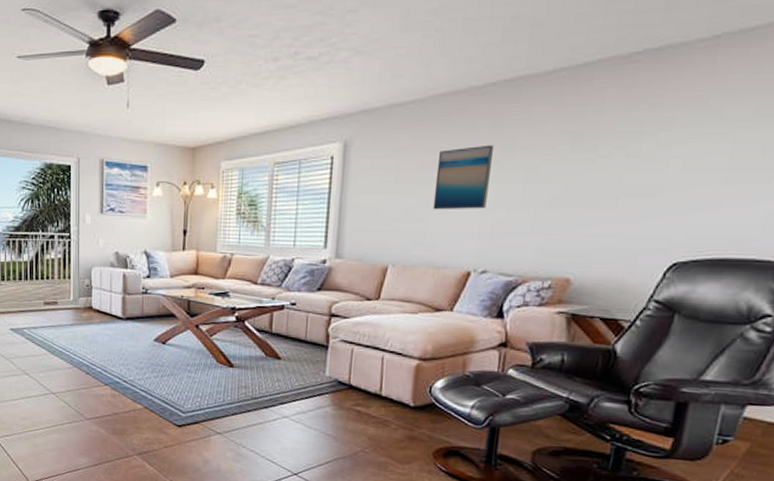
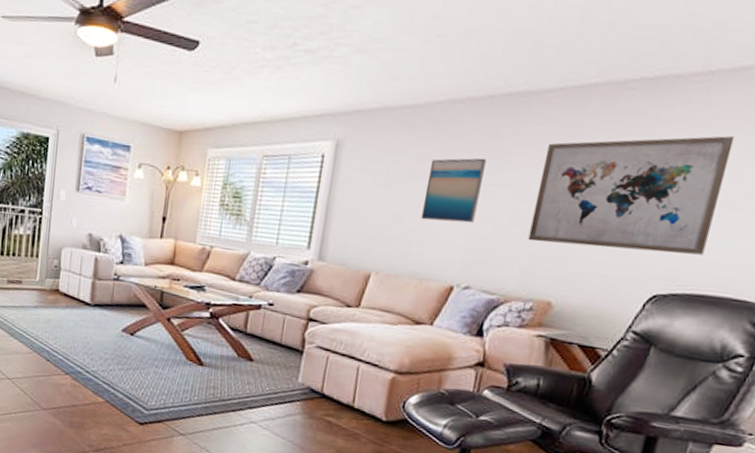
wall art: none [541,99,747,221] -> present [528,136,735,255]

